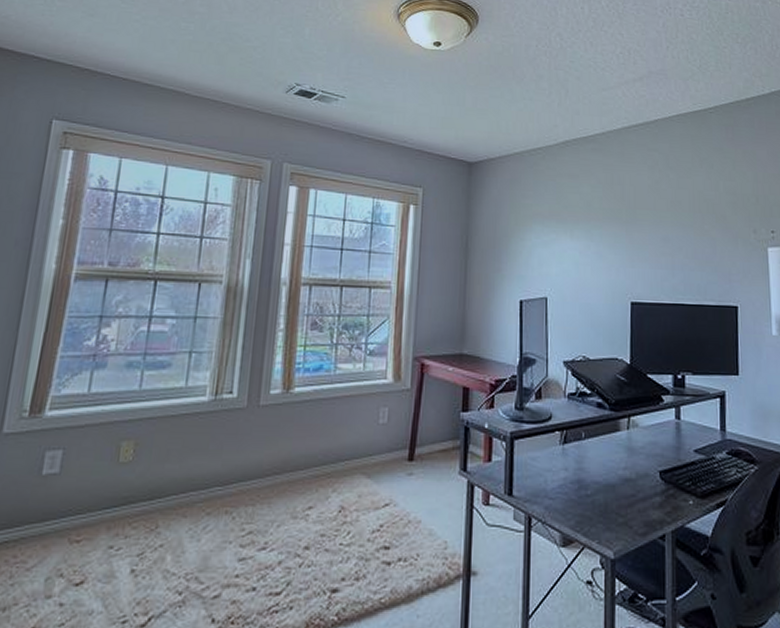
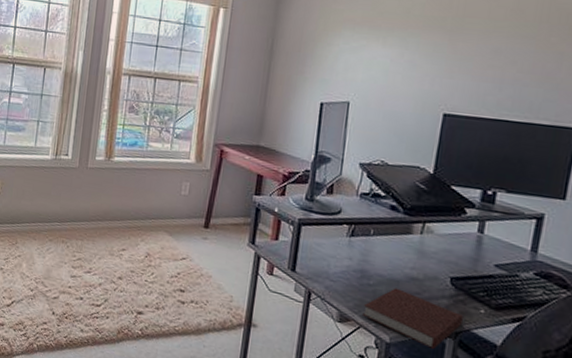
notebook: none [584,494,676,557] -> present [361,287,463,350]

